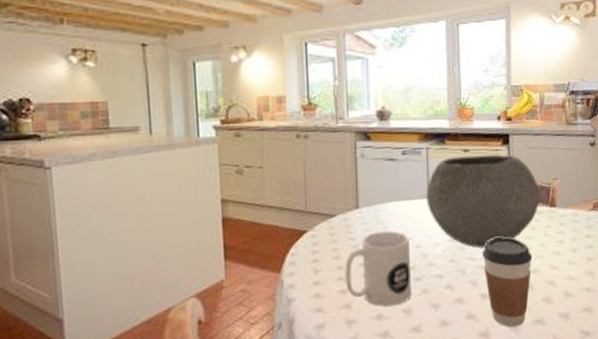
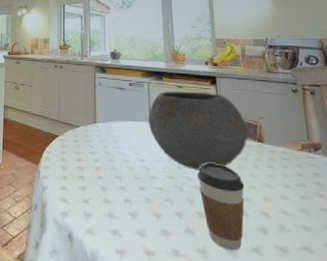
mug: present [345,230,412,307] -> none [85,143,137,208]

